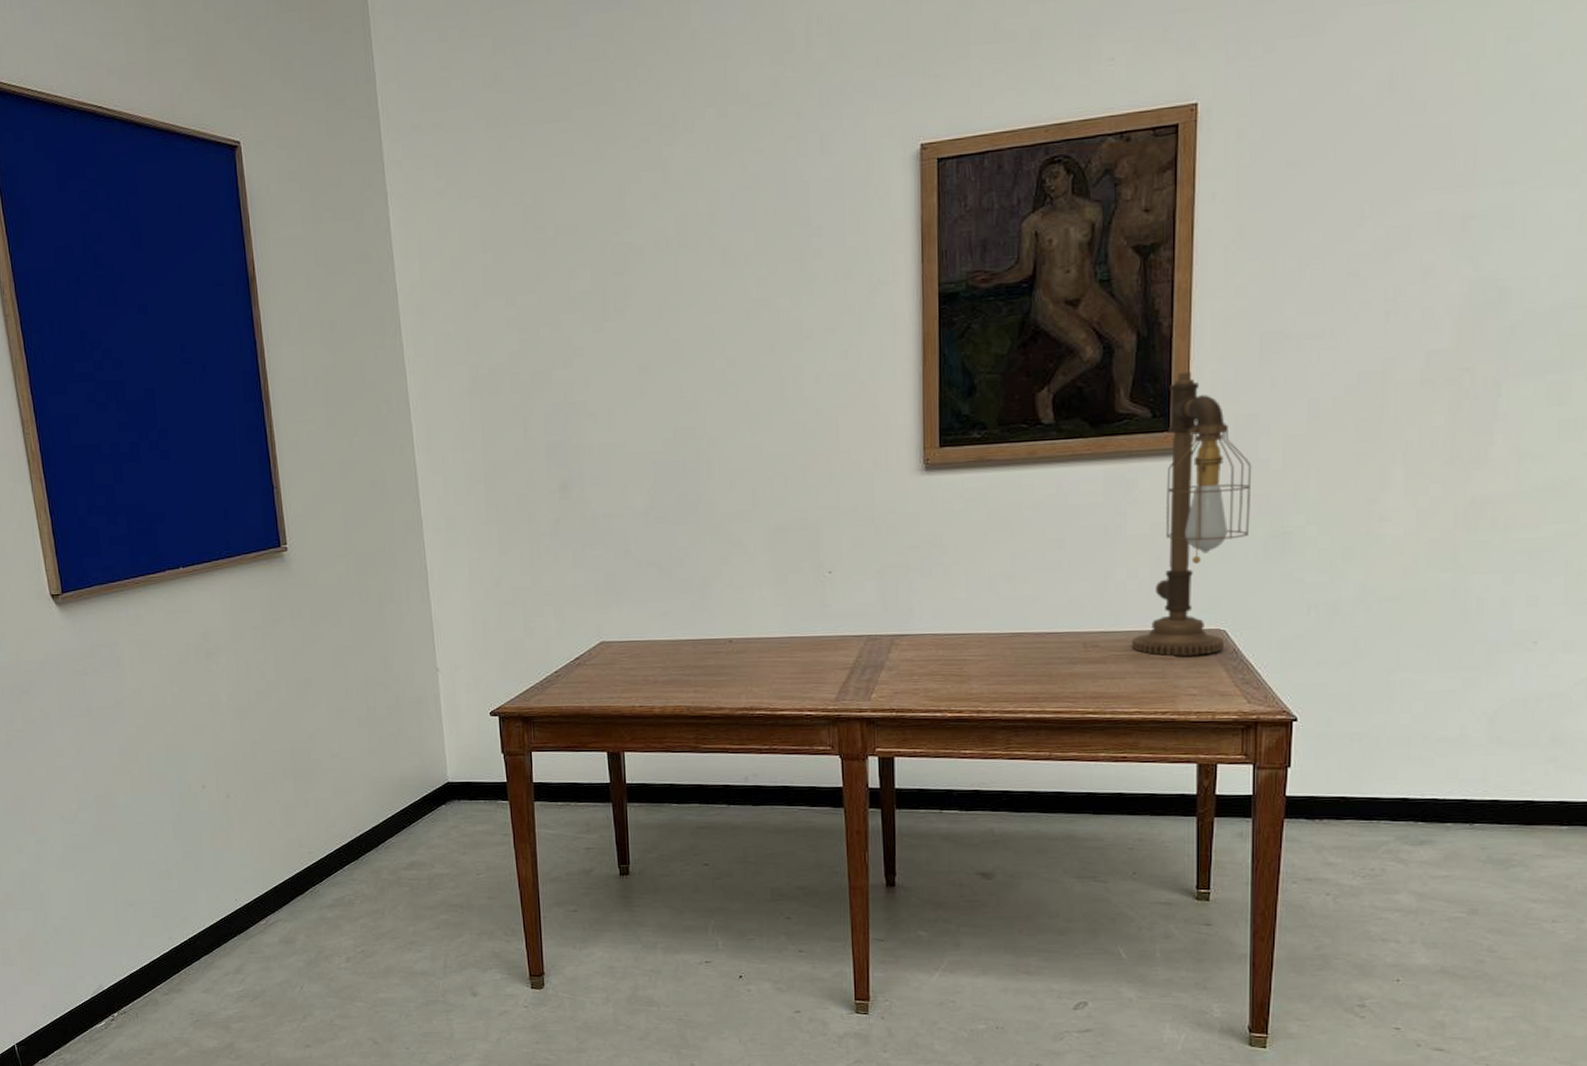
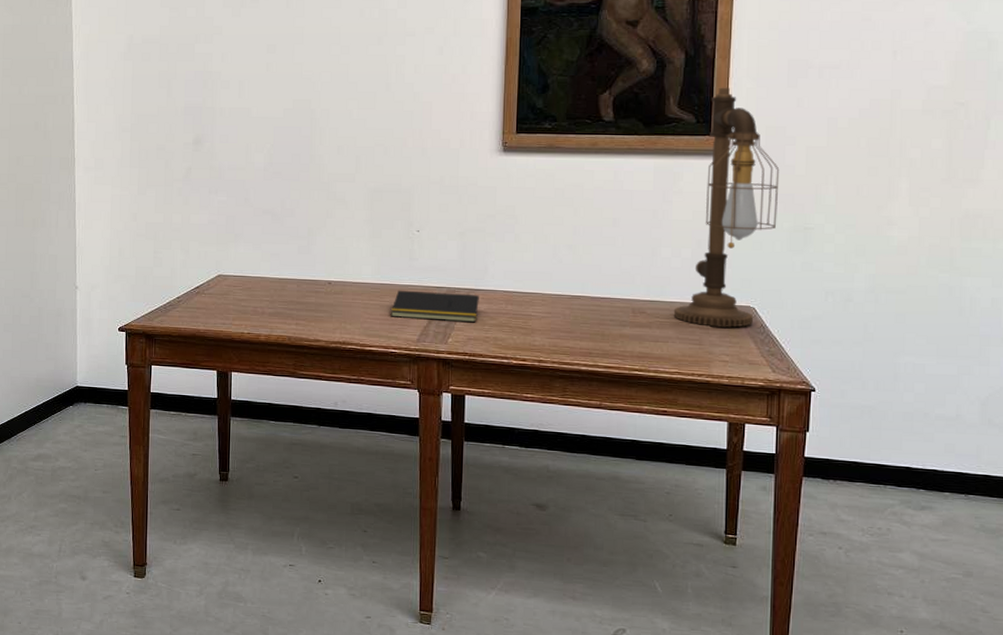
notepad: none [804,641,905,675] -> present [391,290,479,323]

